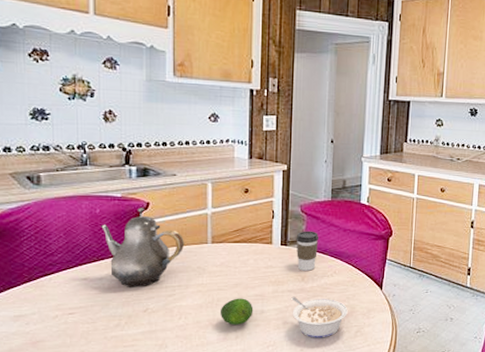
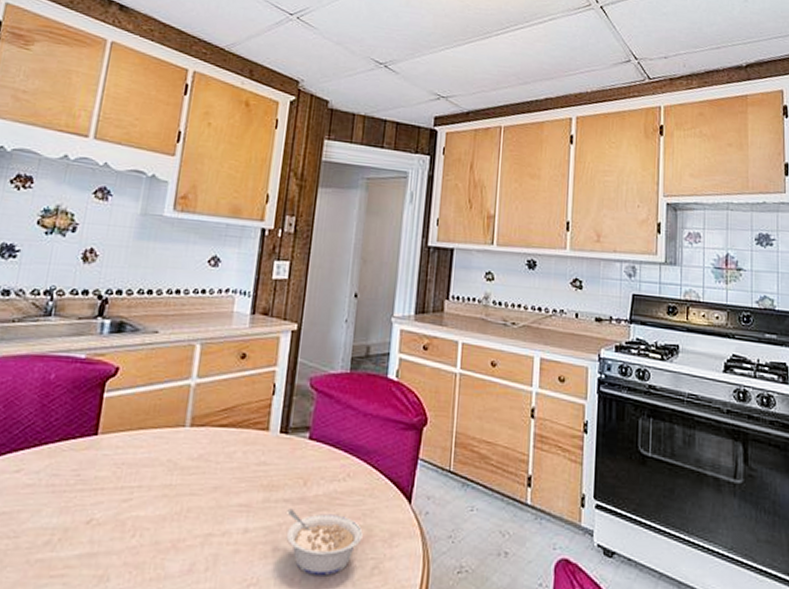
teapot: present [100,208,185,287] -> none [51,374,157,487]
fruit: present [219,298,254,326] -> none [188,508,235,551]
coffee cup: present [296,231,319,271] -> none [299,413,331,472]

